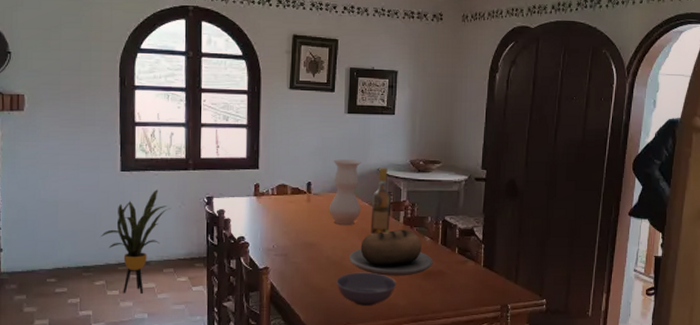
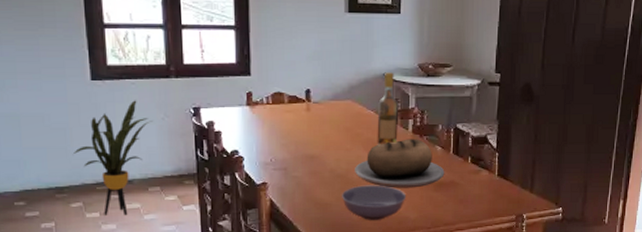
vase: present [328,159,361,225] -> none [330,64,366,135]

